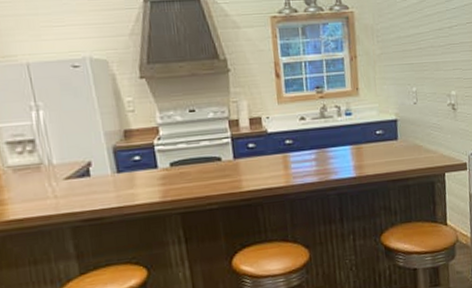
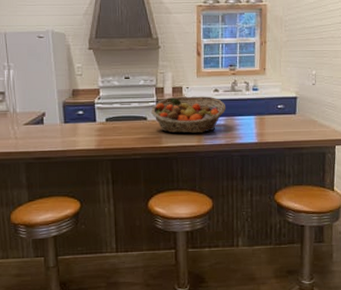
fruit basket: none [226,126,317,175] -> present [151,96,227,134]

